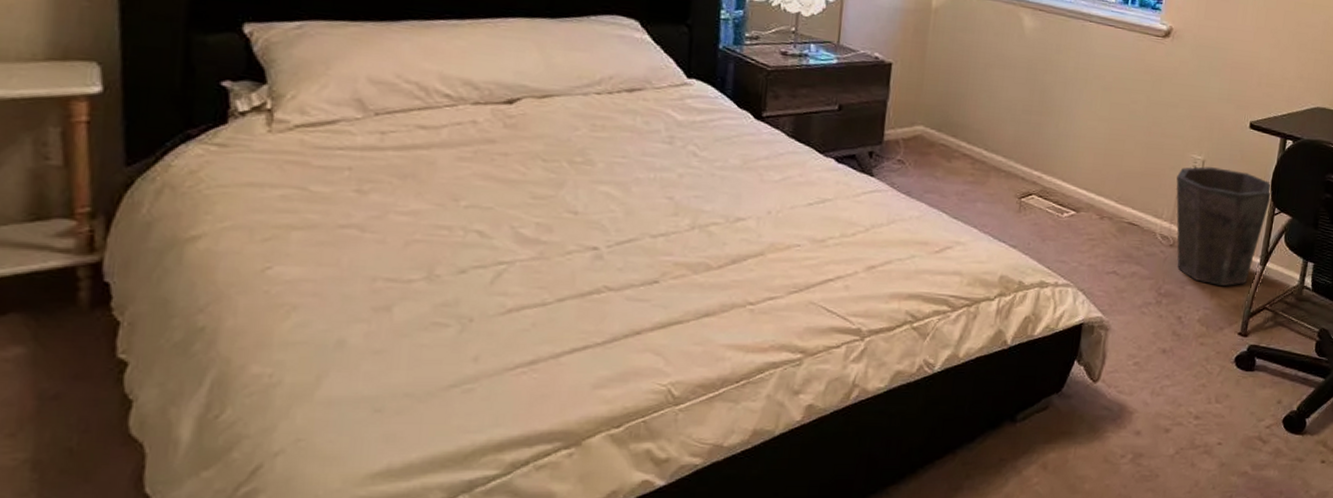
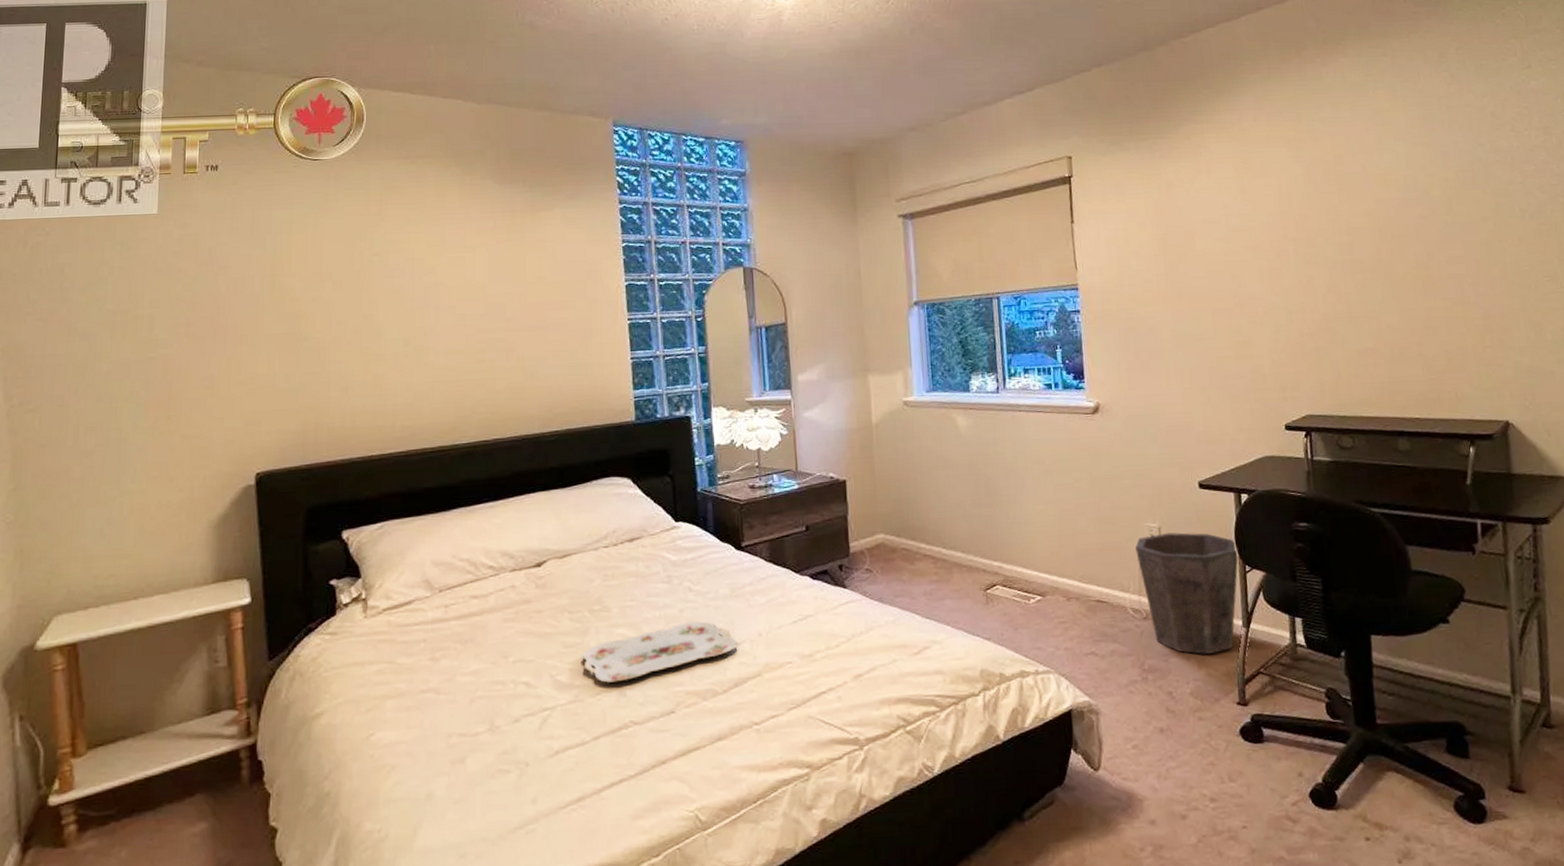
serving tray: none [553,189,742,243] -> present [582,621,738,683]

